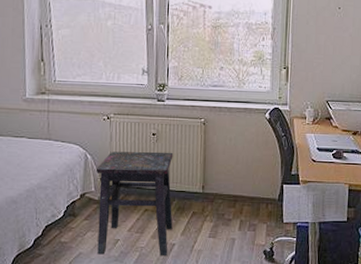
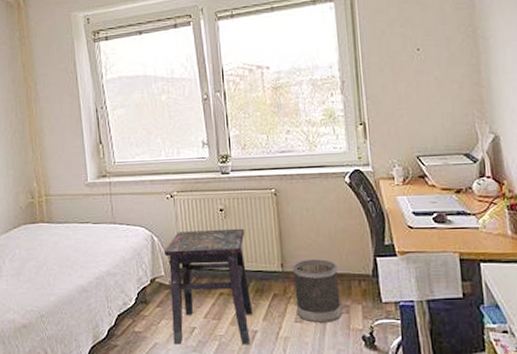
wastebasket: none [211,183,251,238] -> present [292,259,343,323]

